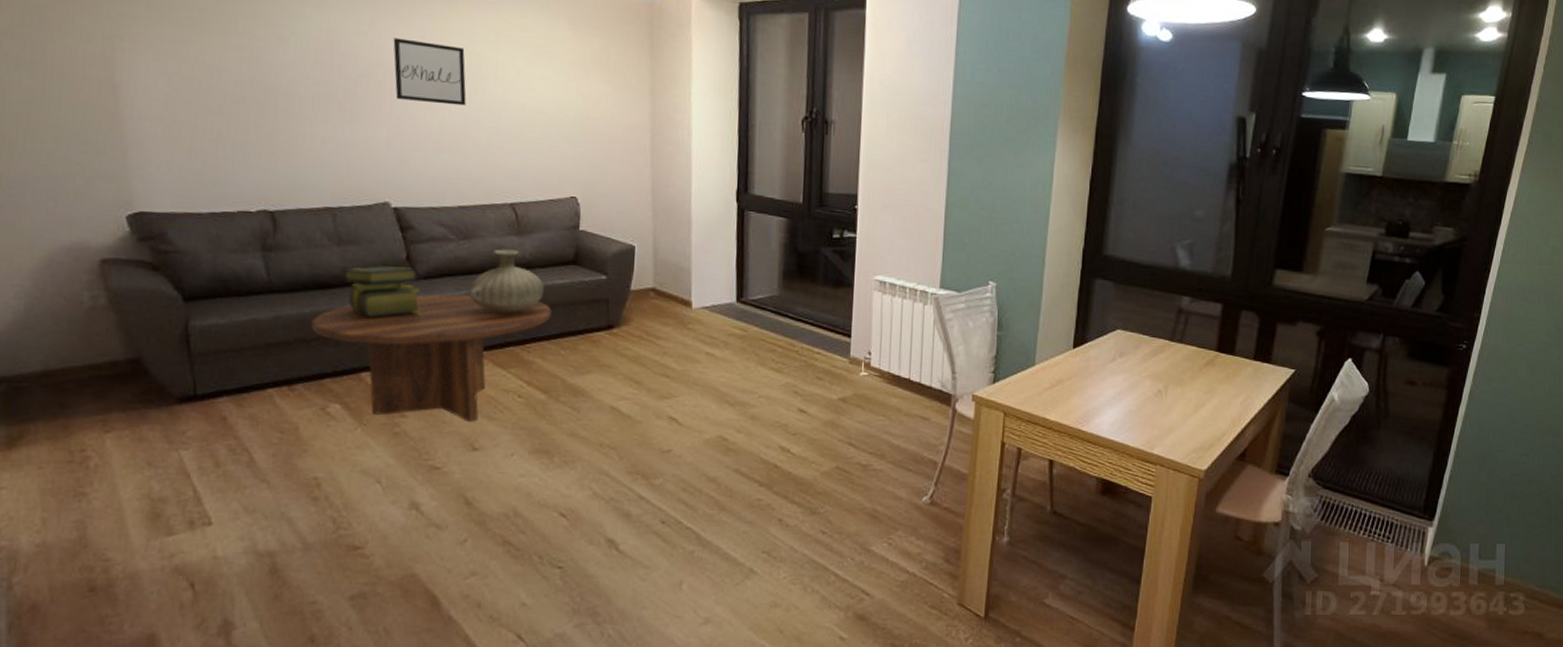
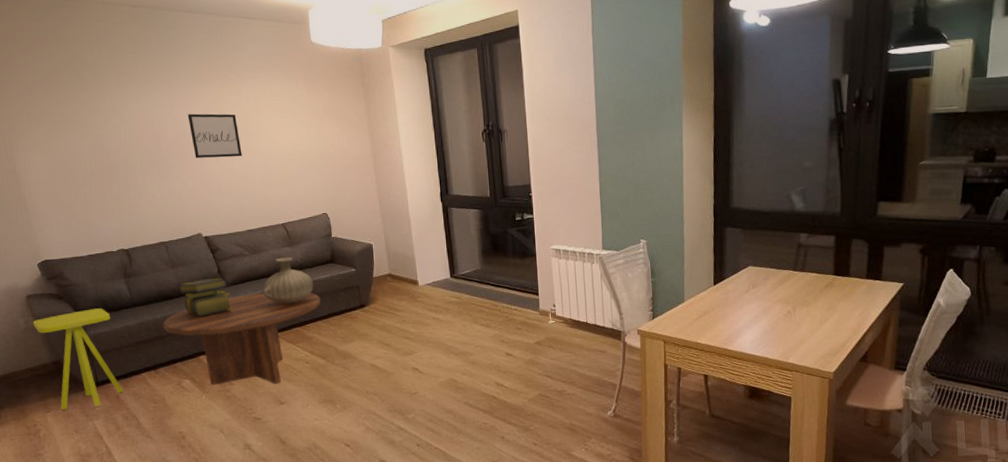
side table: none [104,289,236,431] -> present [33,308,124,410]

